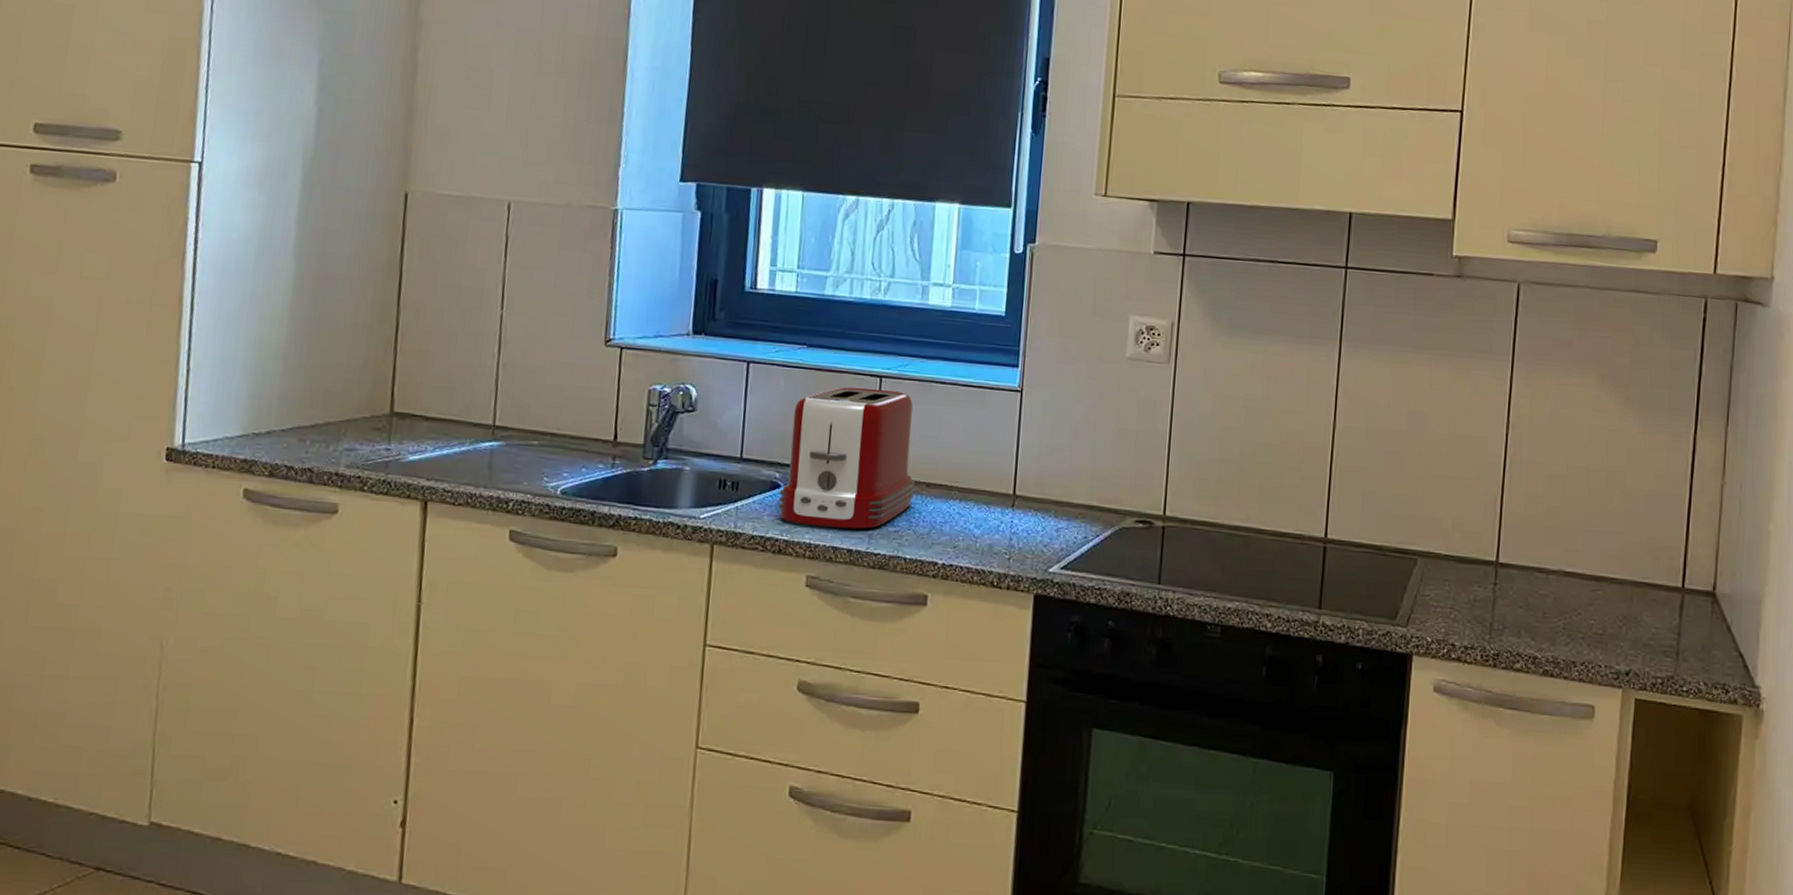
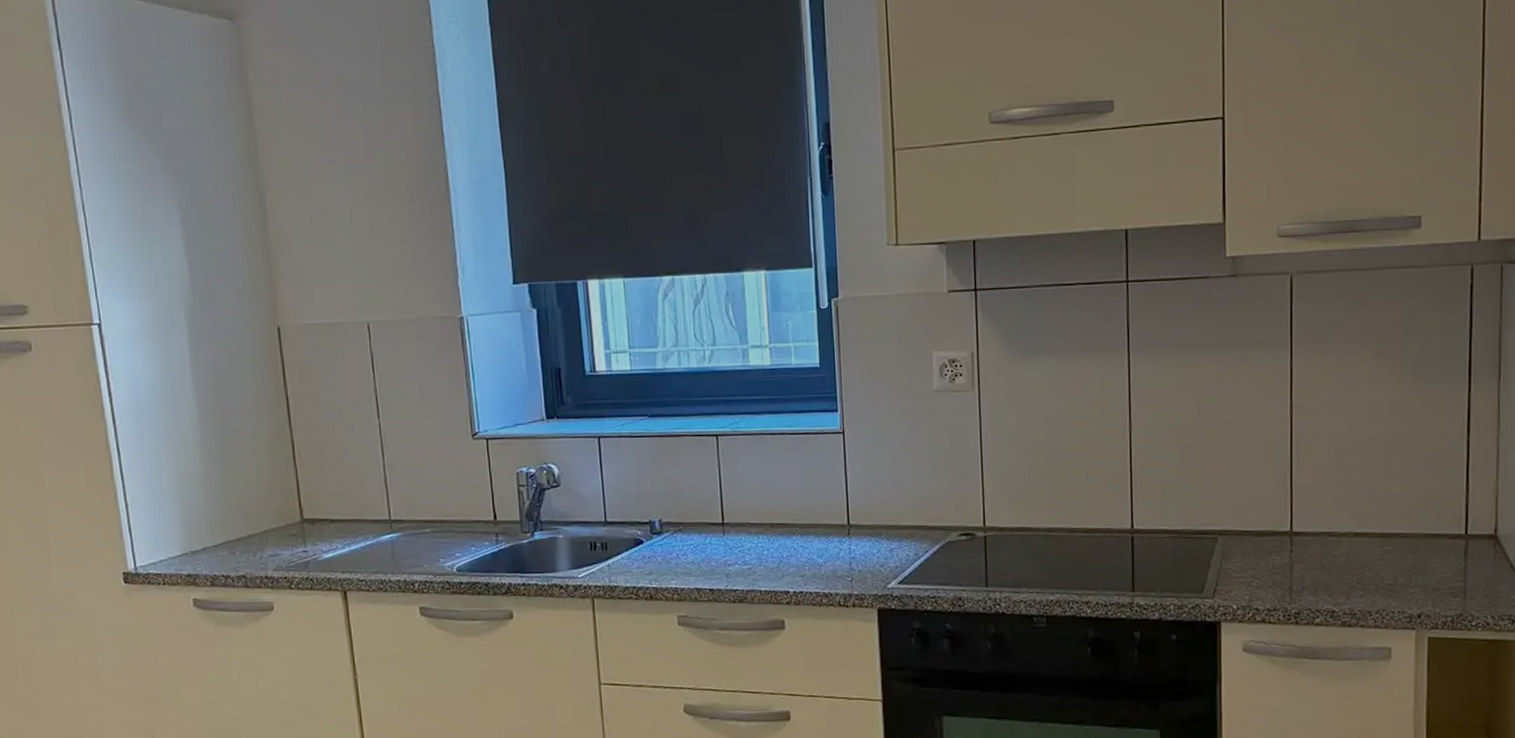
toaster: present [778,387,915,530] -> none [643,447,760,573]

